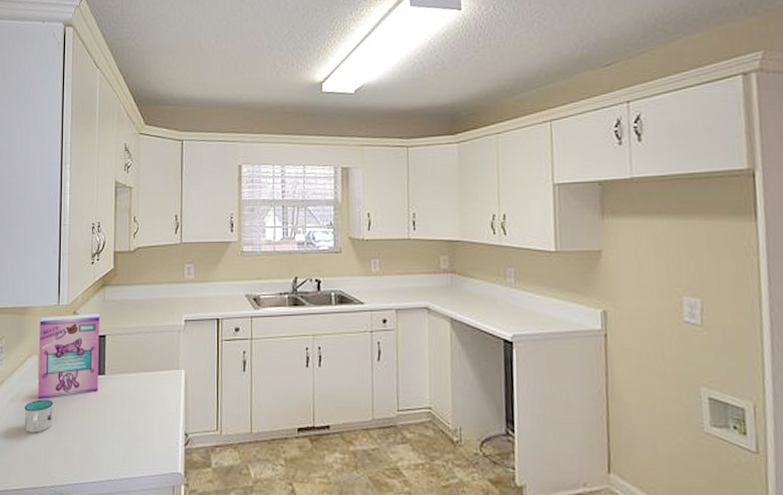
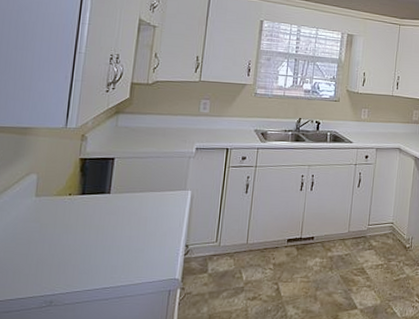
mug: present [24,399,54,433] -> none [14,215,51,247]
cereal box: present [37,314,100,399] -> none [32,137,110,215]

